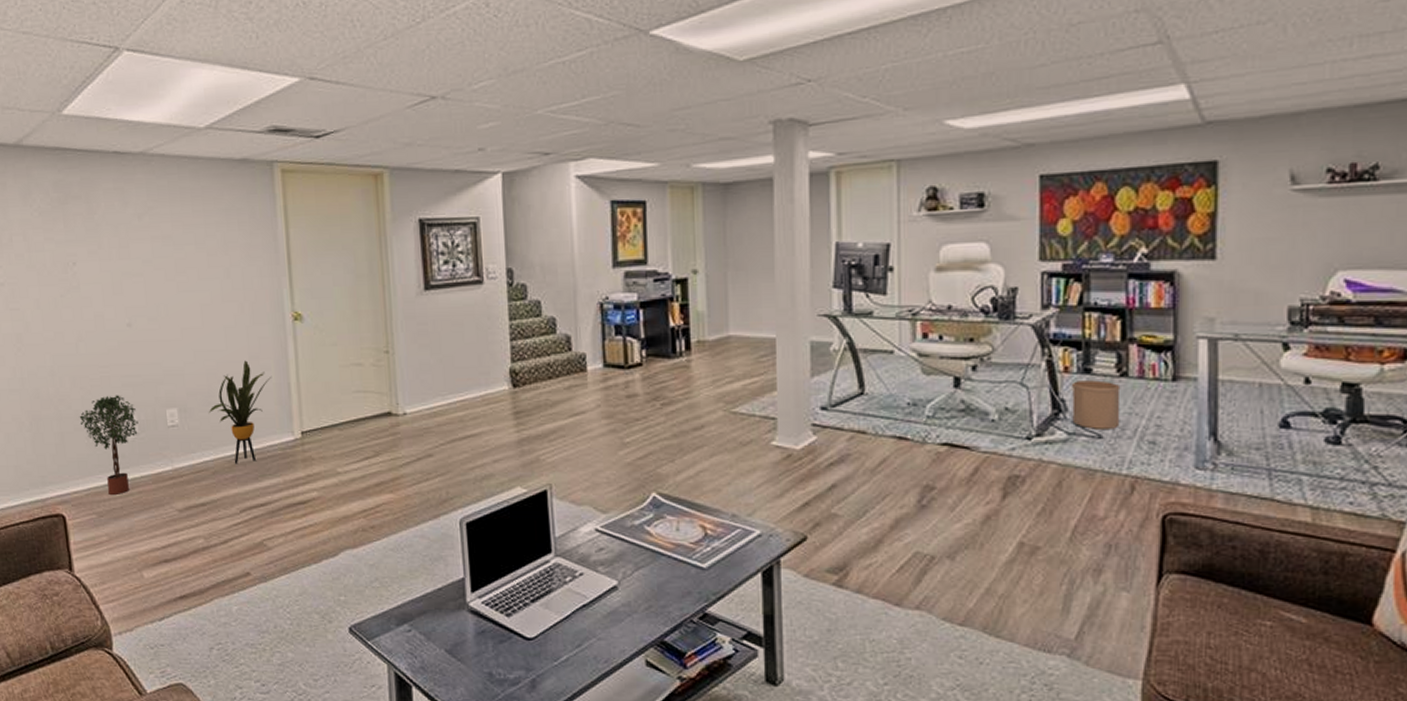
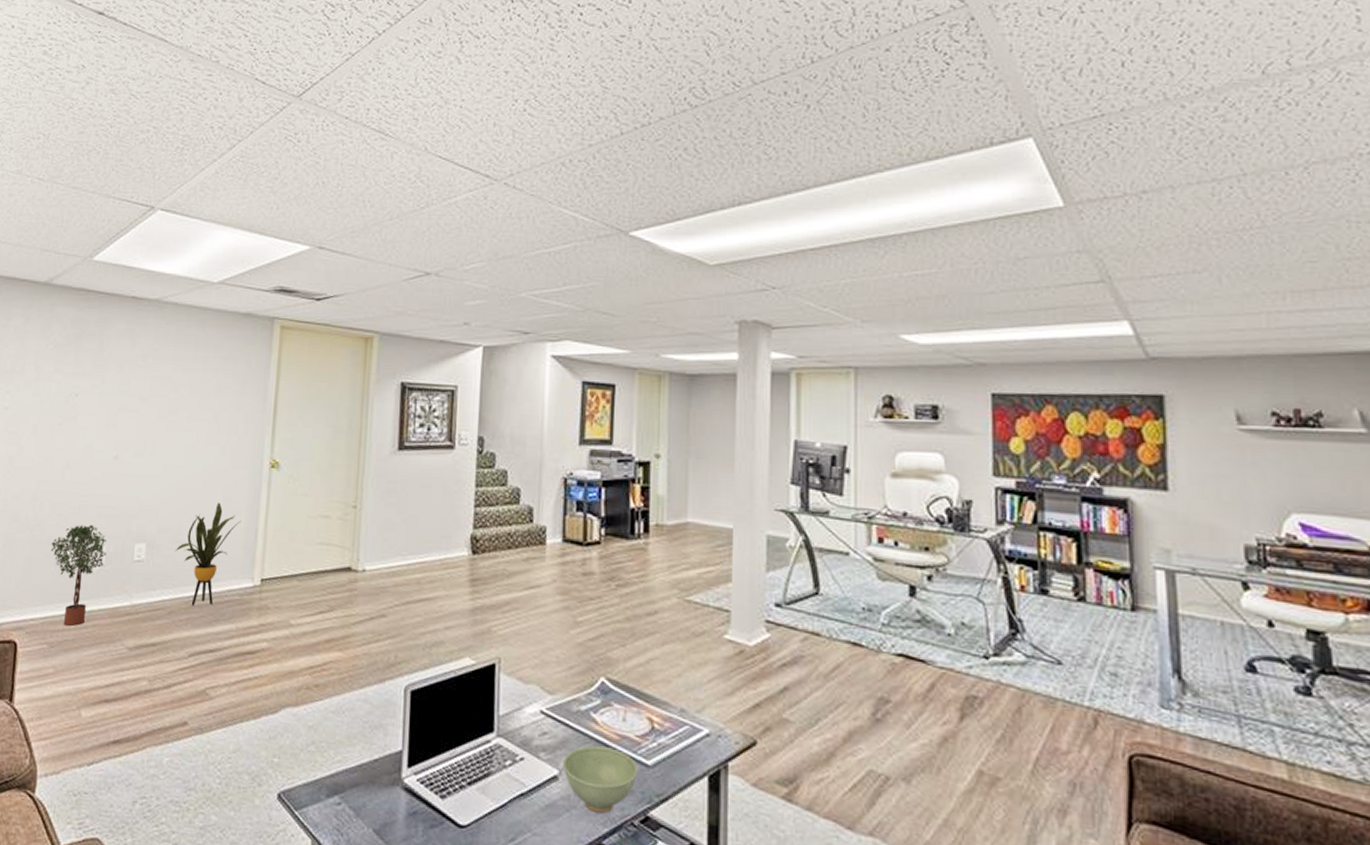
bowl: none [621,556,694,614] -> present [563,745,638,813]
trash bin: present [1072,380,1121,429] -> none [1029,601,1080,656]

